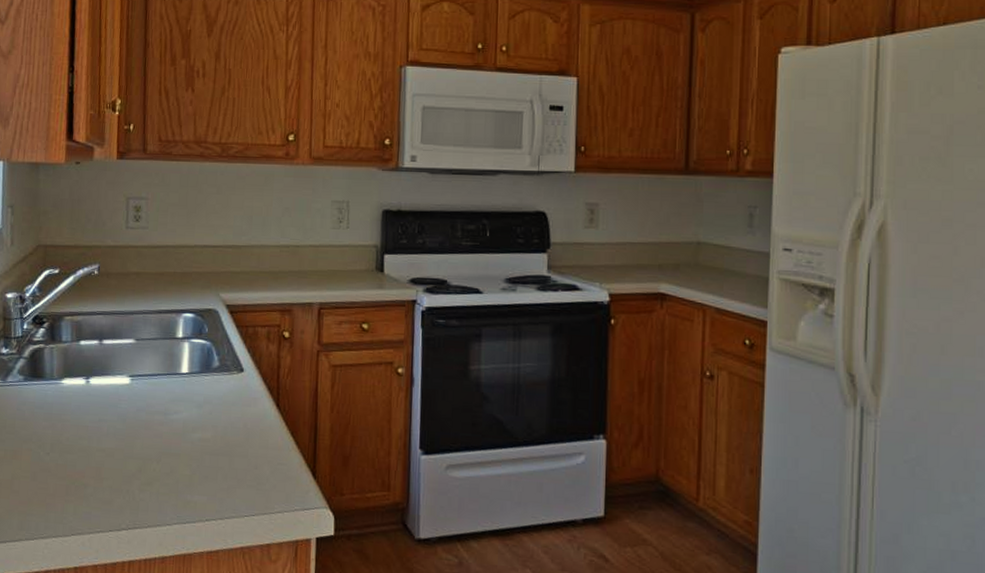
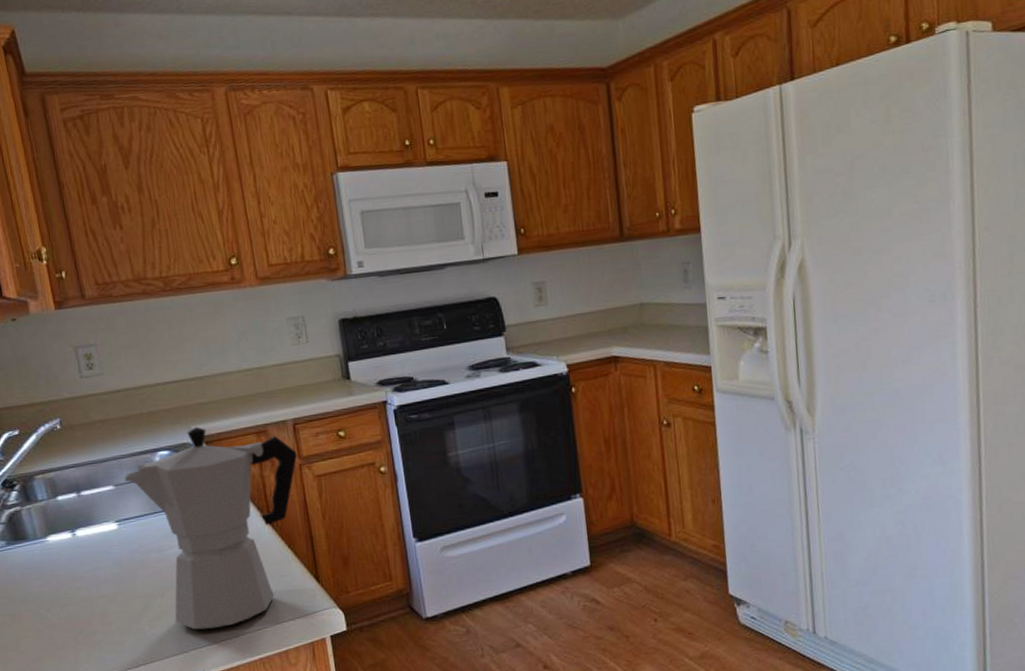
moka pot: none [146,294,318,506] -> present [124,426,298,630]

